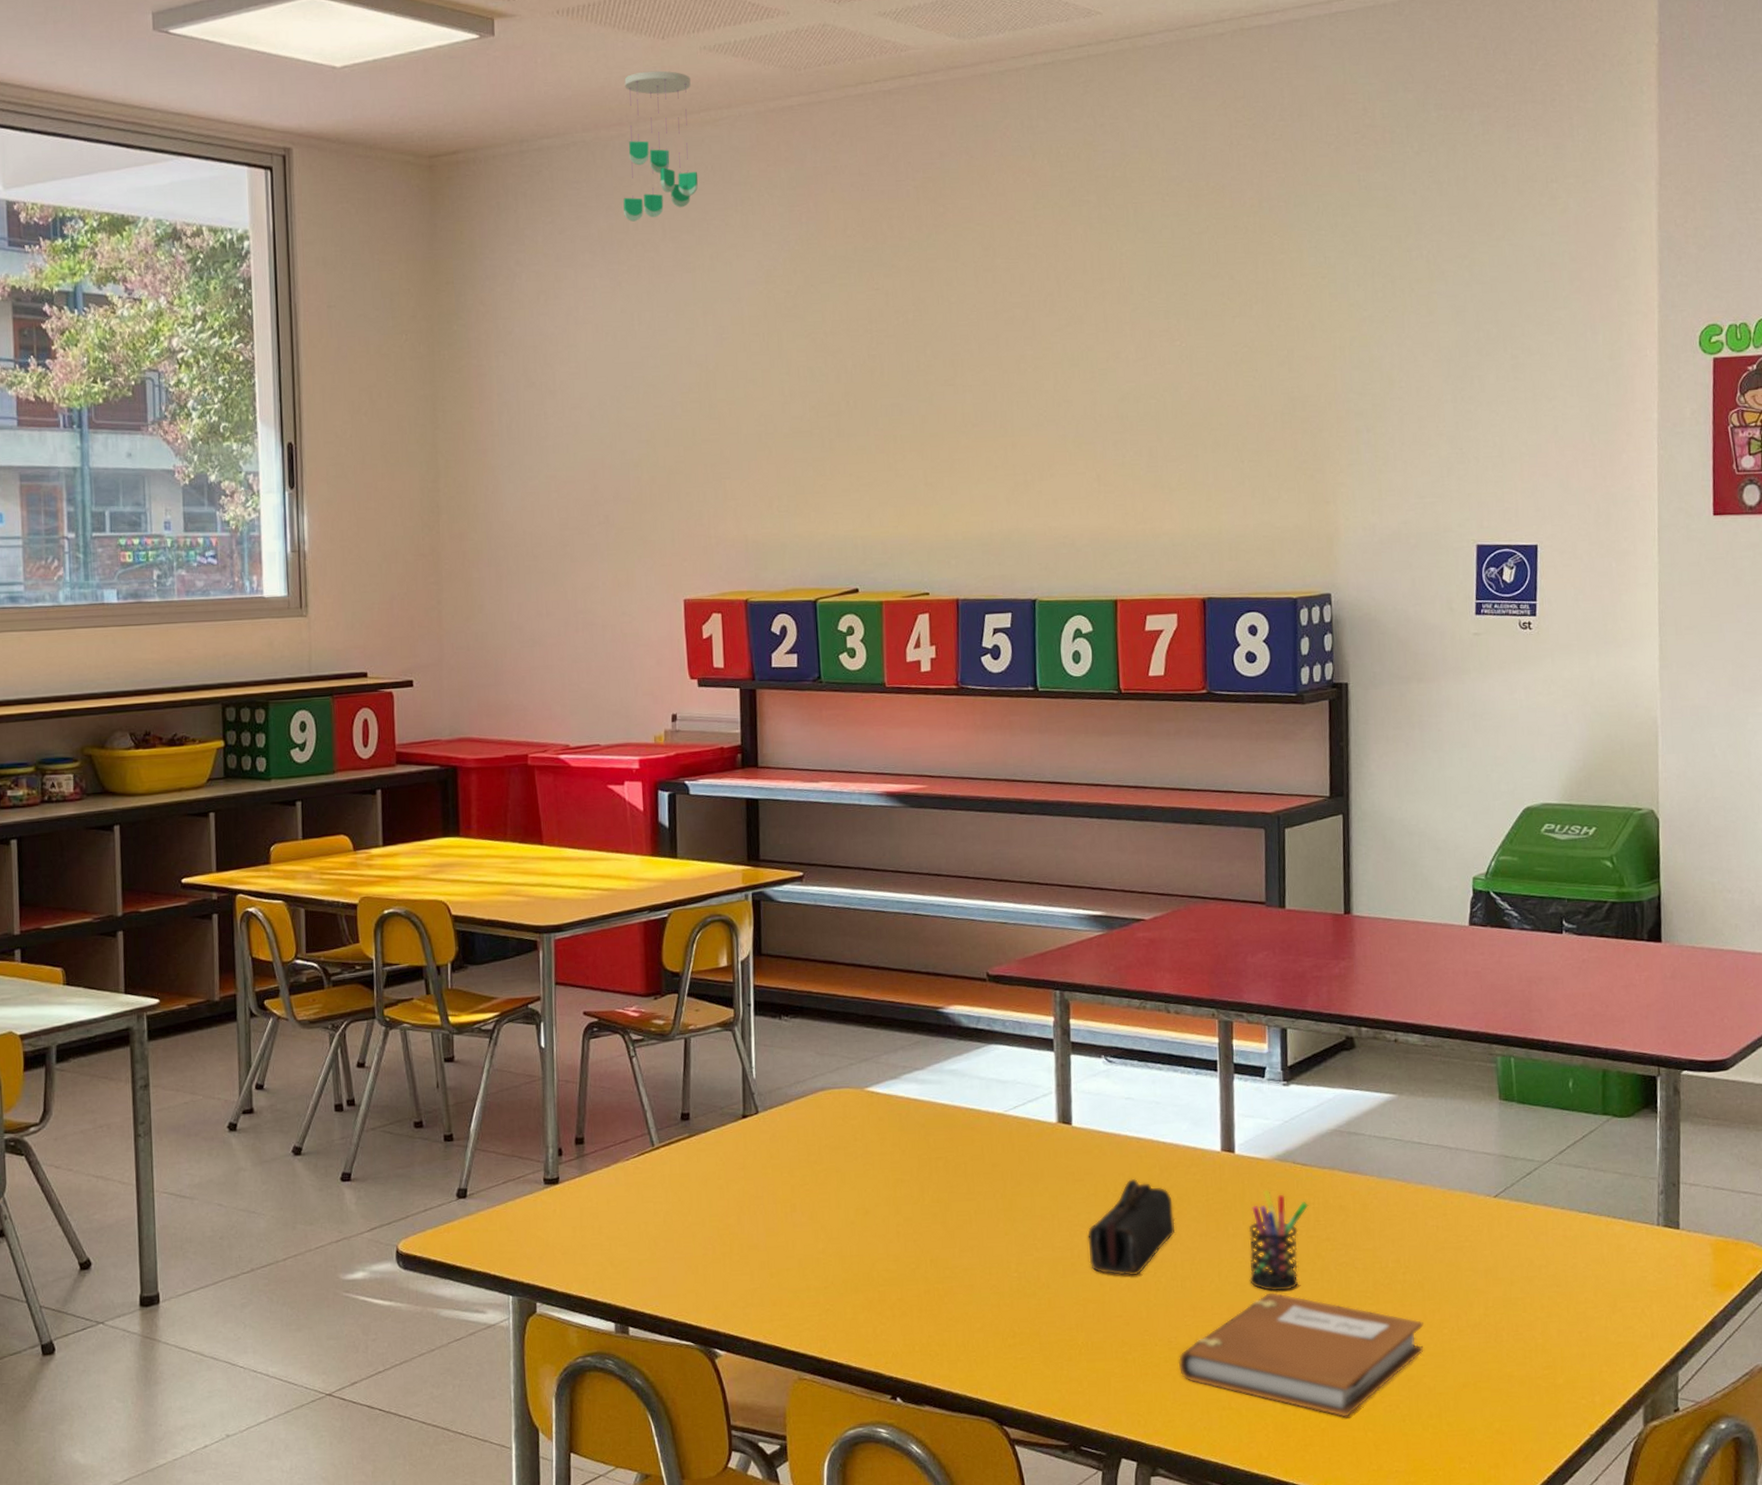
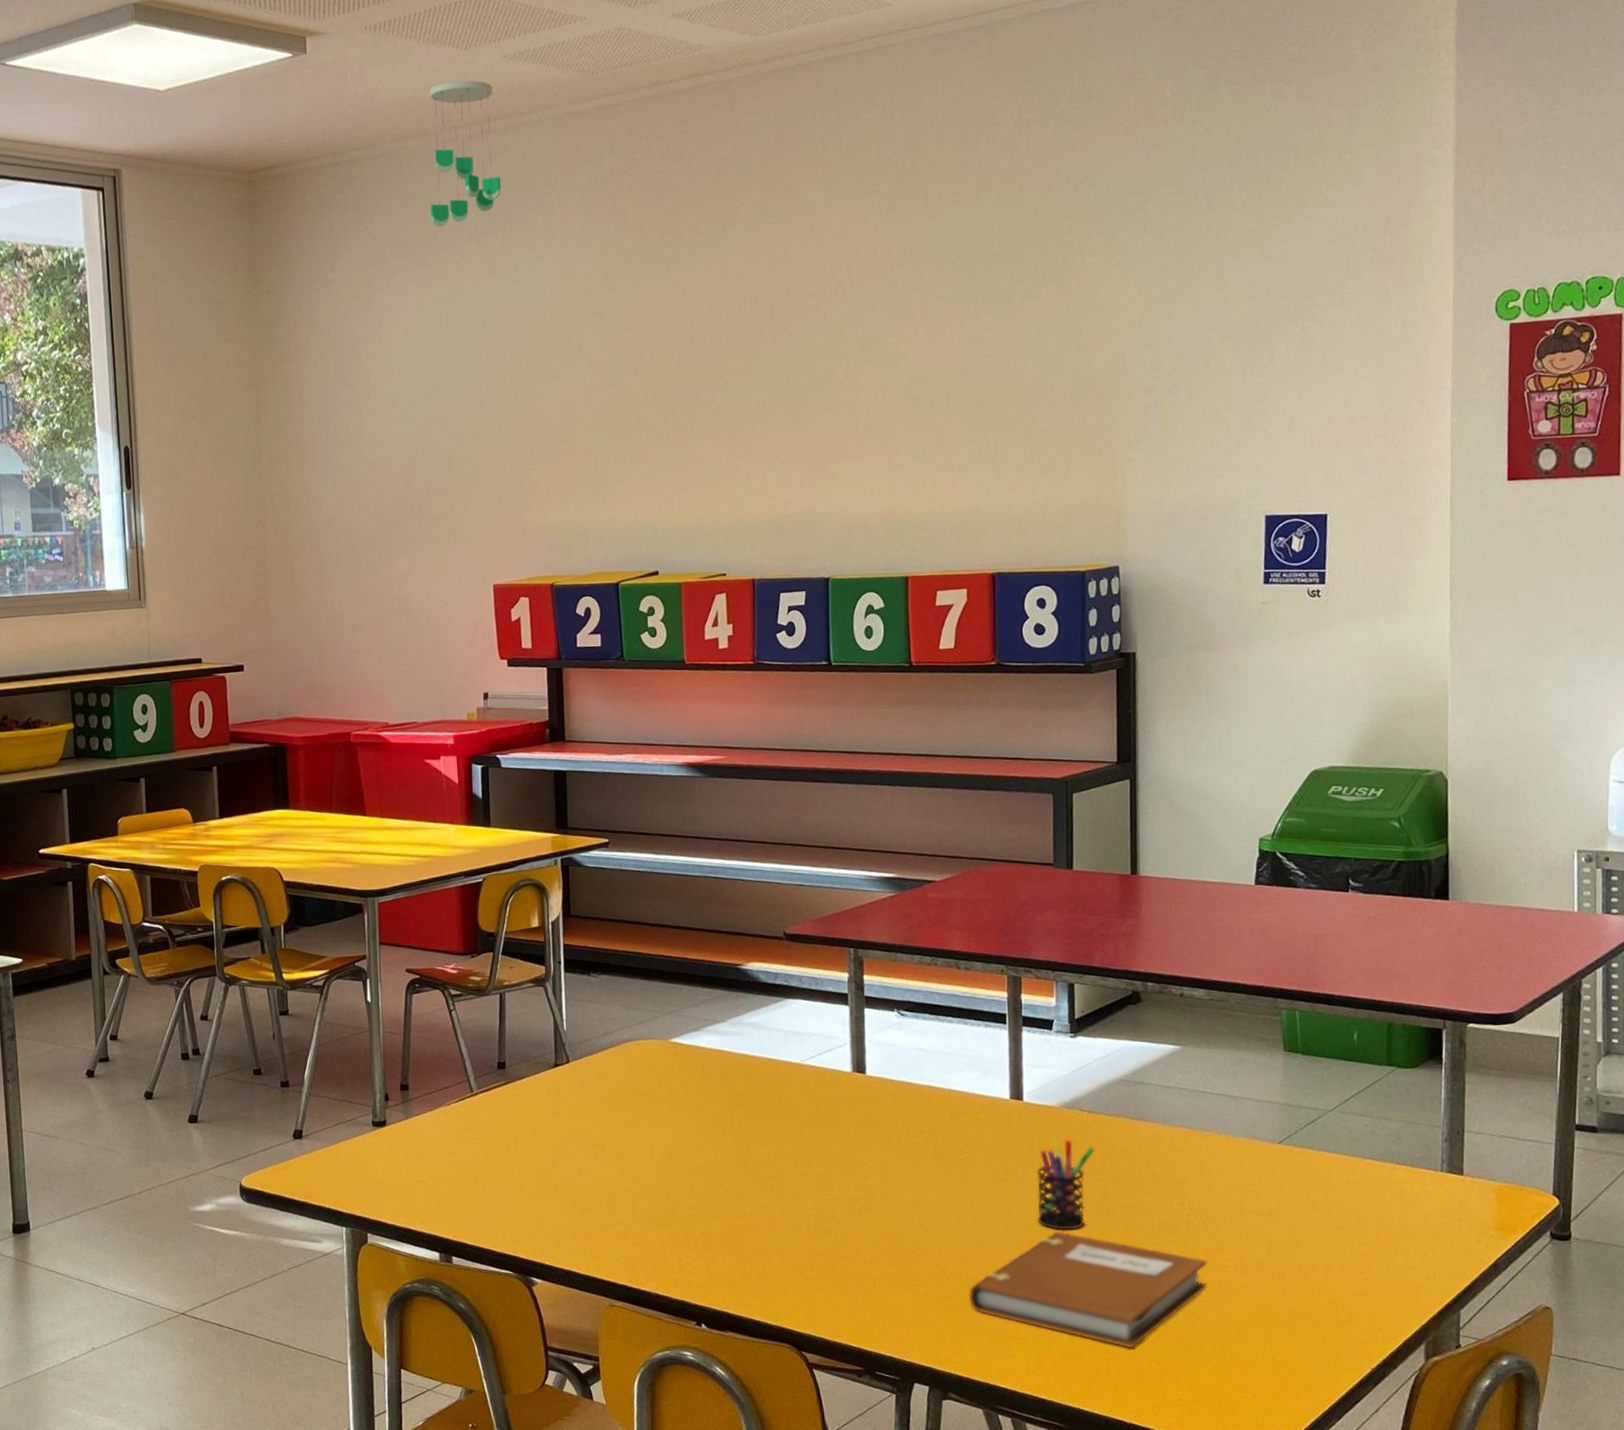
pencil case: present [1088,1178,1176,1276] -> none [881,1124,966,1215]

